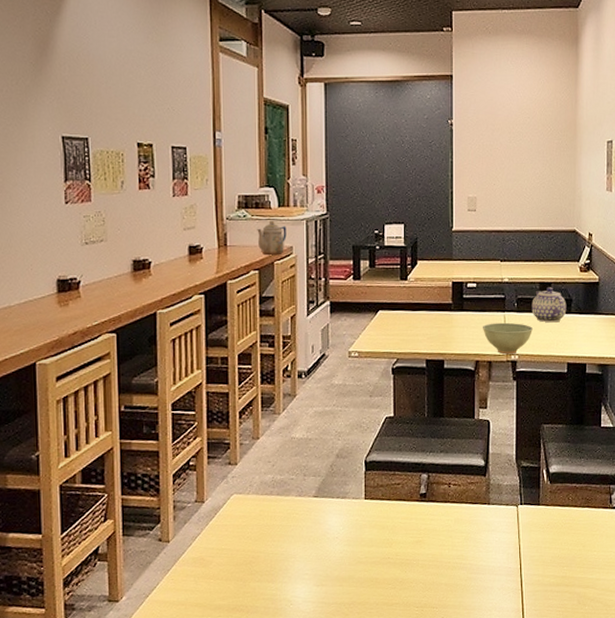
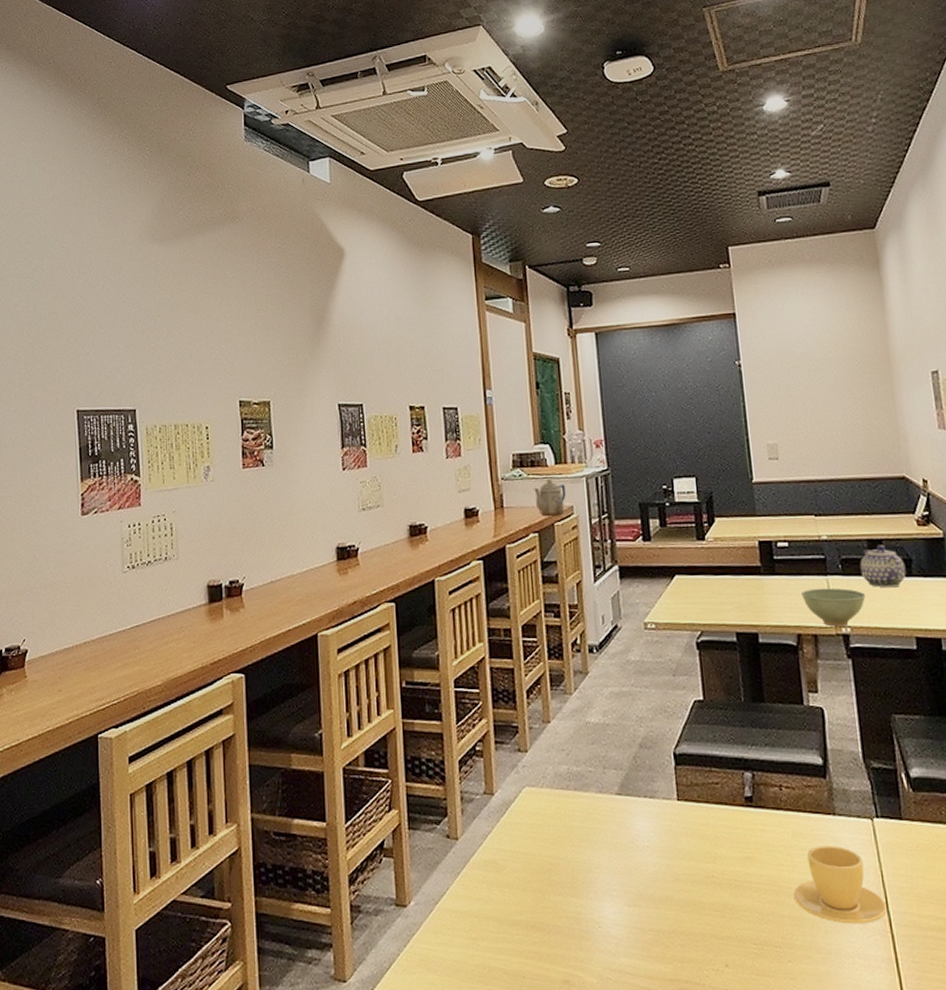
teacup: none [451,528,520,587] -> present [793,845,887,924]

